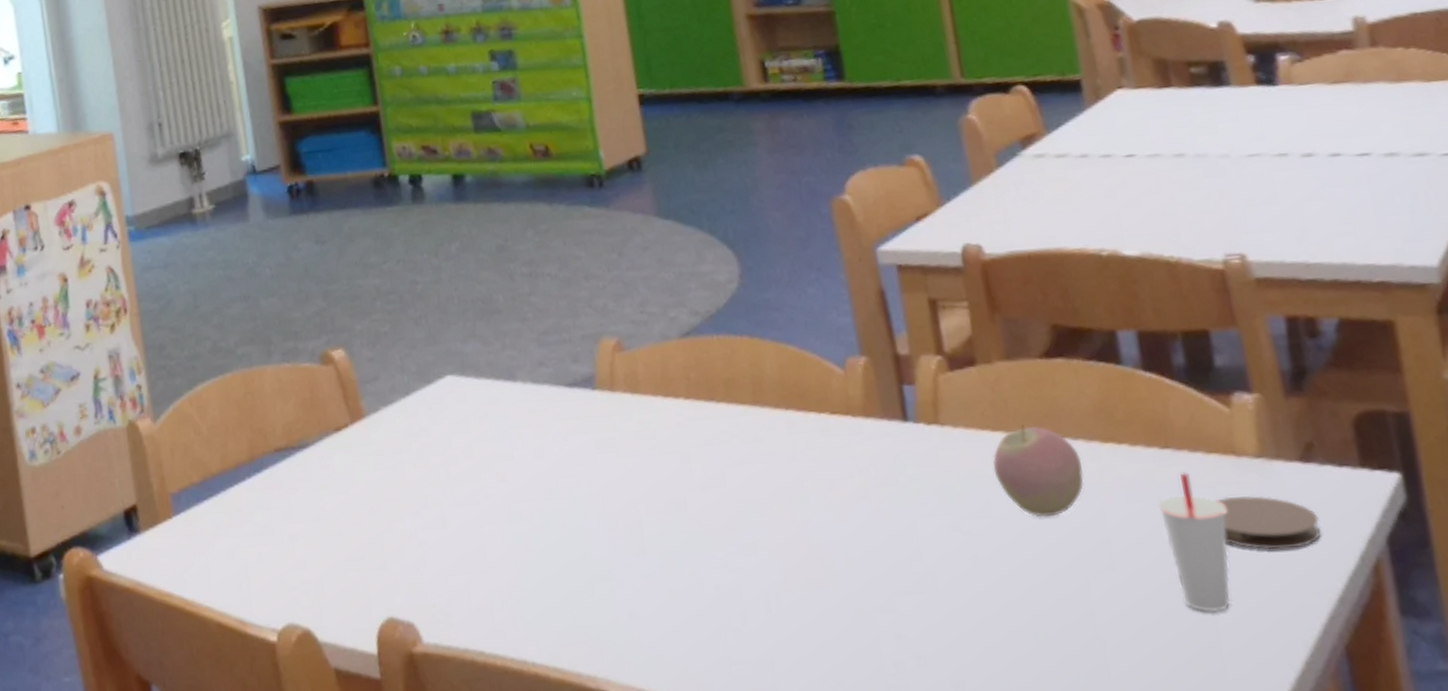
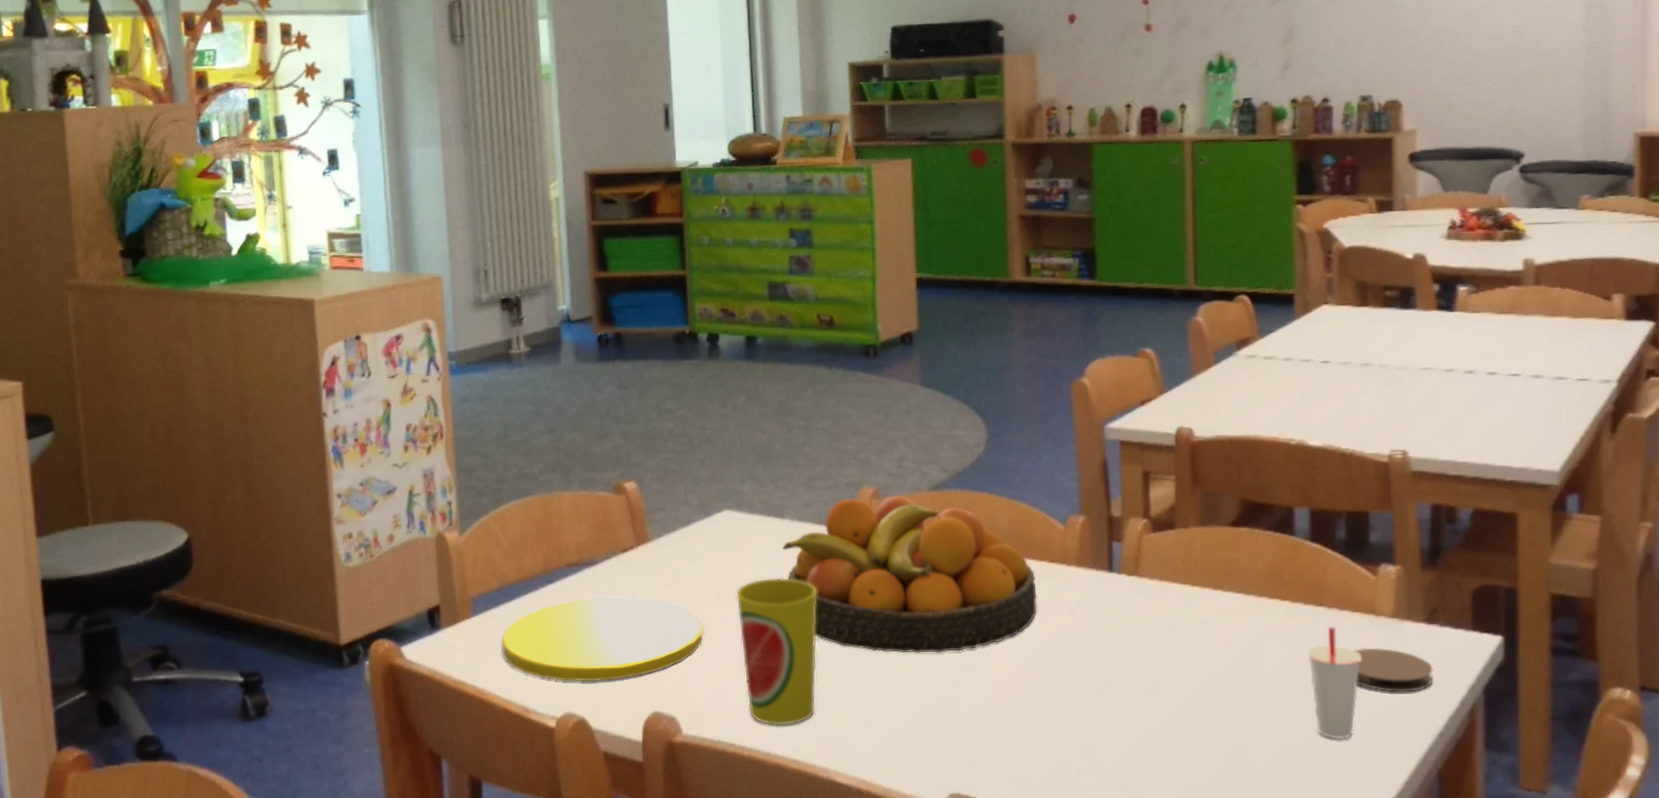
plate: none [208,482,436,587] -> present [501,596,703,682]
cup: none [469,449,575,628] -> present [736,577,818,726]
fruit bowl: none [516,347,823,533] -> present [782,496,1037,653]
apple: present [992,425,1084,517] -> none [1178,581,1251,657]

